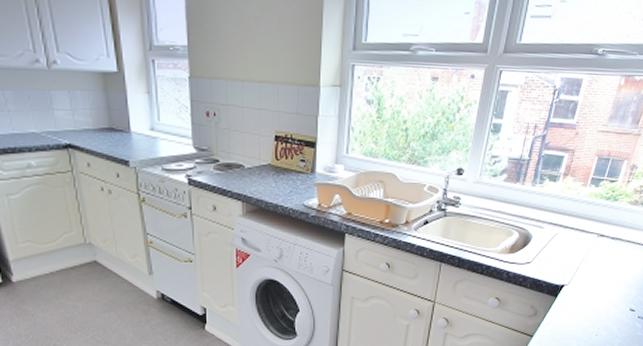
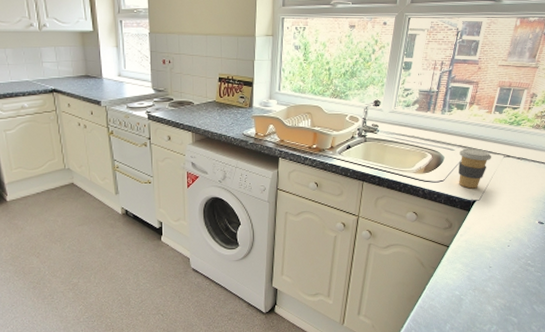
coffee cup: none [547,226,584,272] -> present [459,148,491,189]

